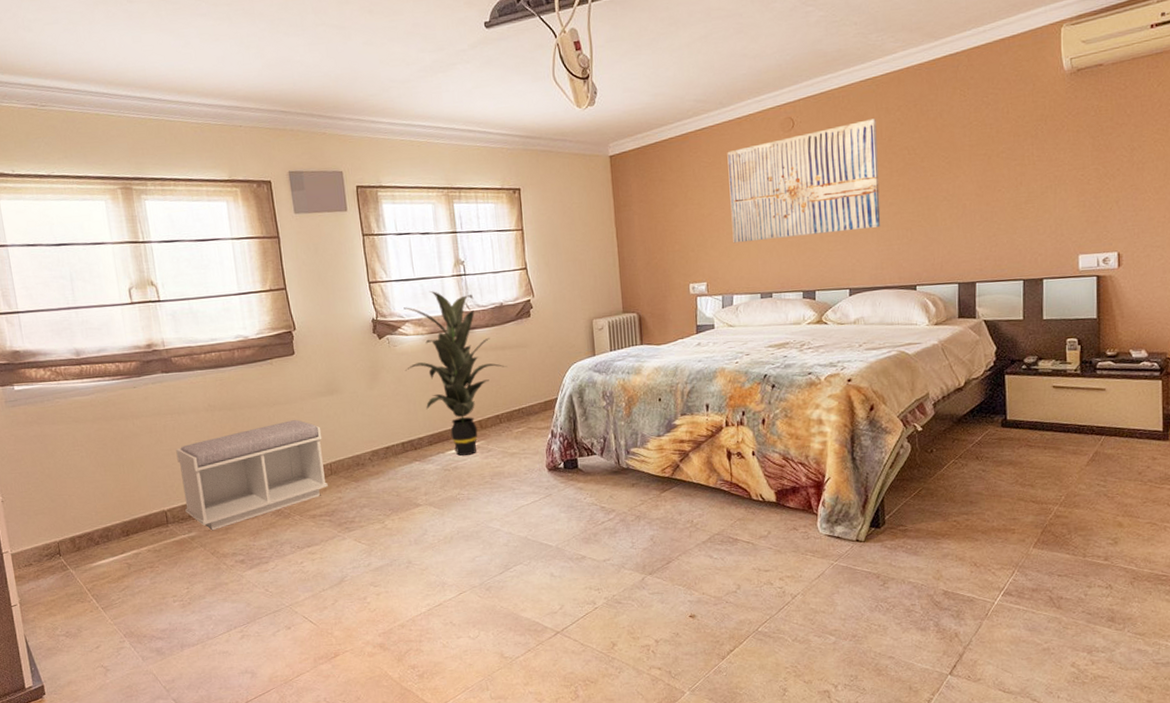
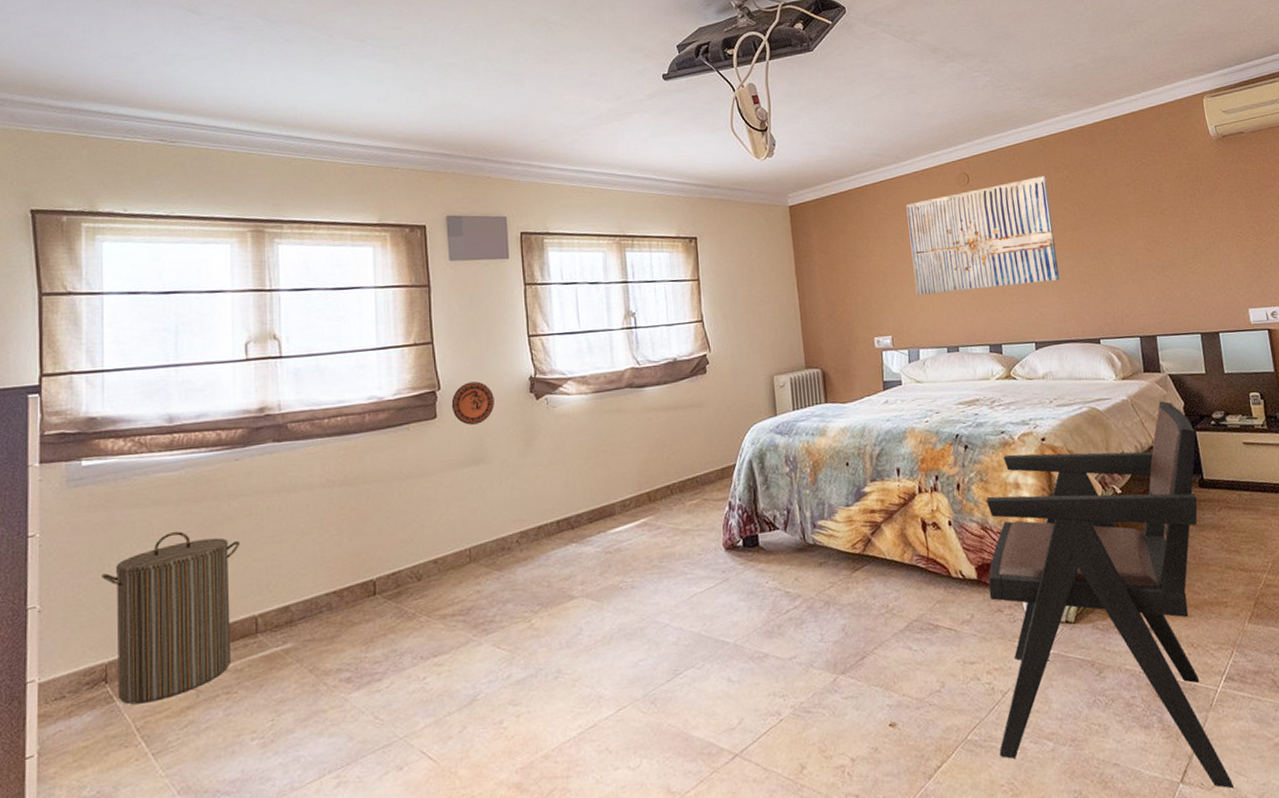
laundry hamper: none [44,444,151,572] -> present [102,531,240,705]
bench: present [176,420,328,531] -> none [279,496,465,640]
decorative plate: none [306,323,343,361] -> present [451,381,495,425]
indoor plant: present [403,291,508,457] -> none [564,345,681,536]
armchair: none [786,345,1005,682] -> present [986,401,1234,789]

